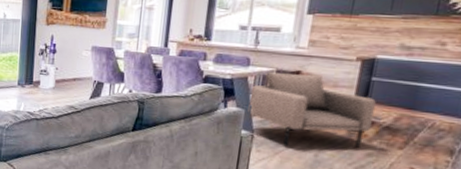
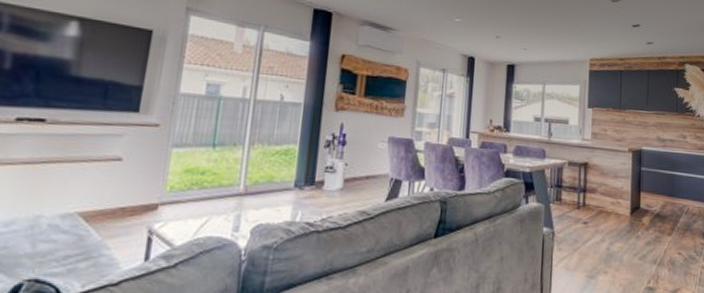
armchair: present [248,72,376,148] -> none [547,164,647,242]

